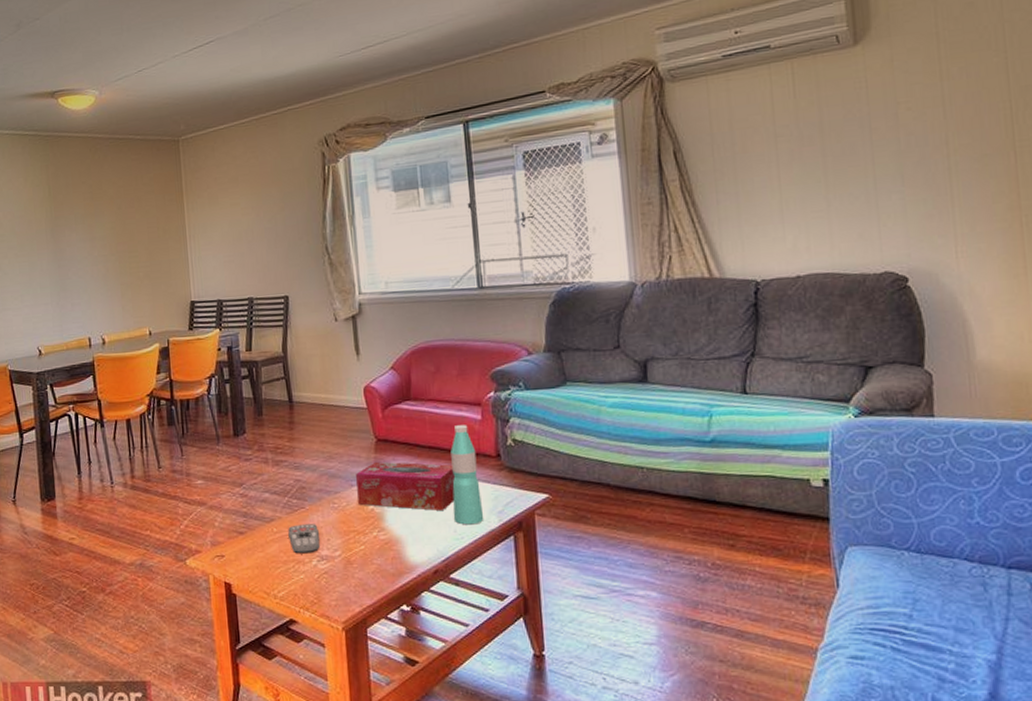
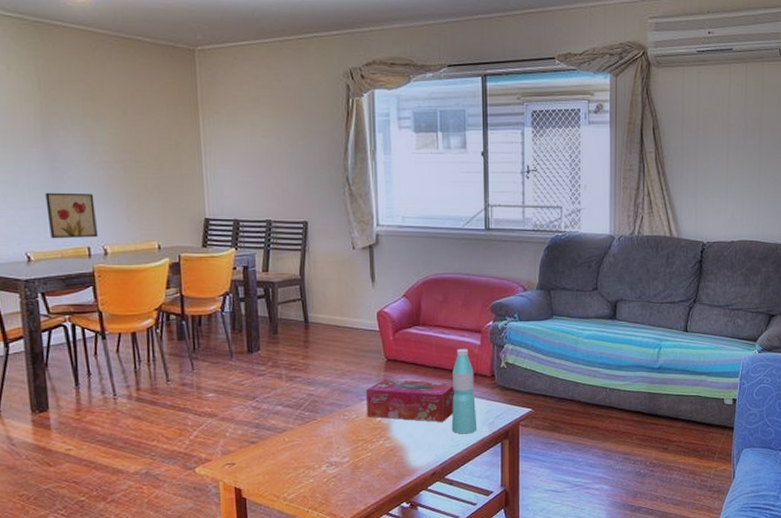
wall art: none [53,287,98,333] -> present [45,192,99,239]
remote control: present [288,524,320,554] -> none [299,434,330,461]

